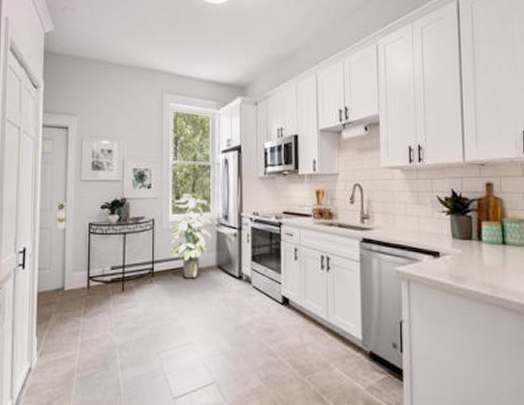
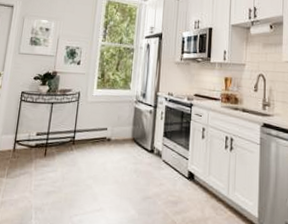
indoor plant: present [169,194,212,279] -> none [90,72,131,149]

